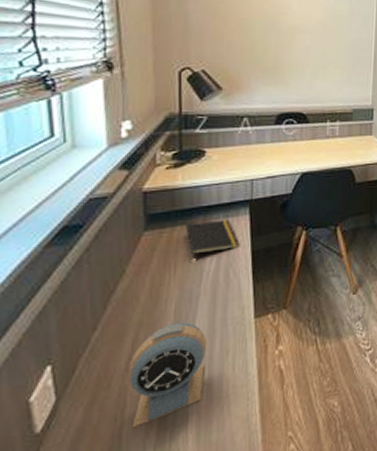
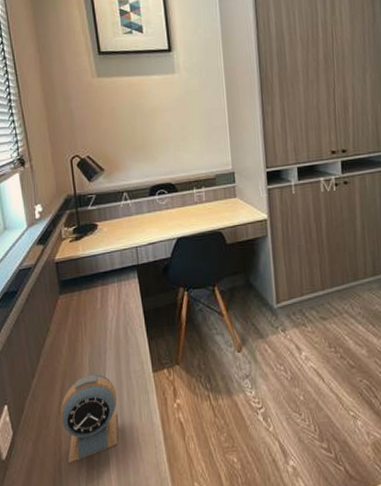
notepad: present [185,219,240,259] -> none [89,283,133,318]

